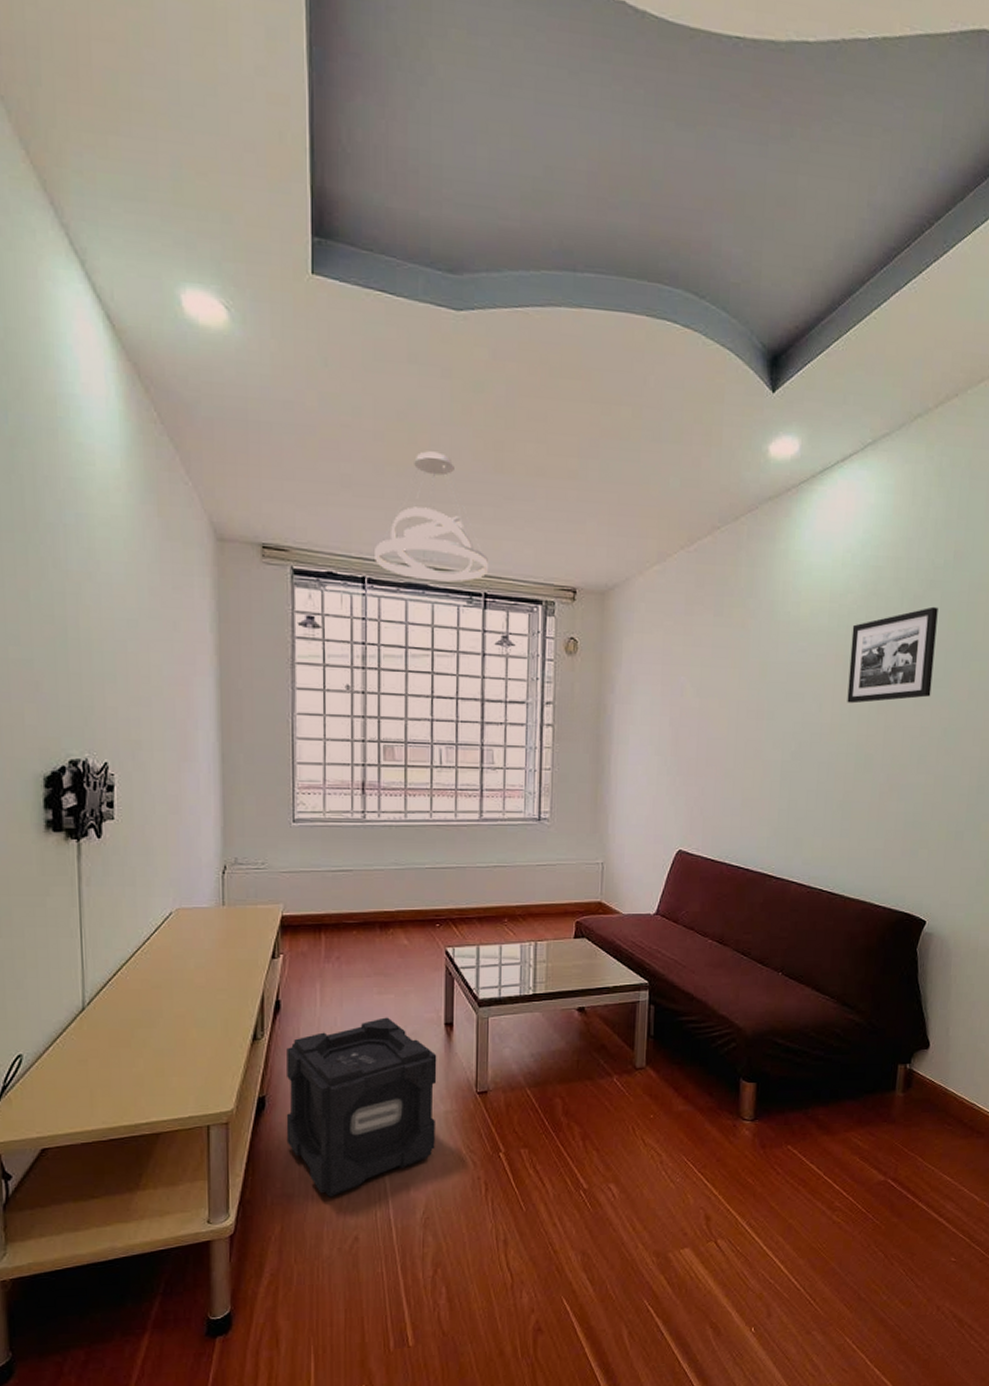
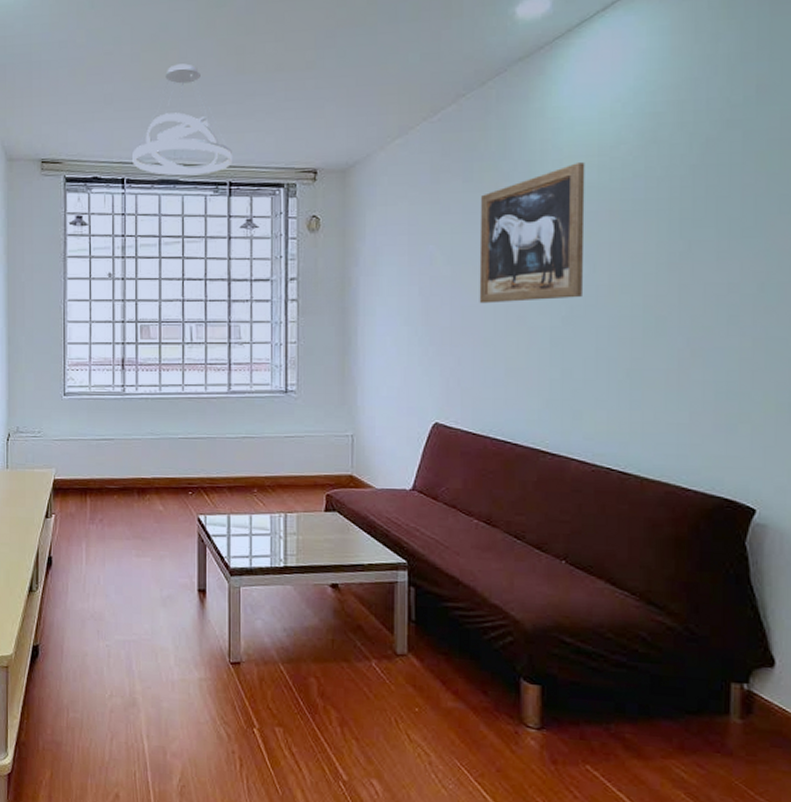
speaker: present [286,1017,437,1198] -> none [56,579,191,751]
wall art: none [723,607,819,737] -> present [479,162,585,304]
picture frame: present [847,606,938,704] -> none [627,148,740,262]

